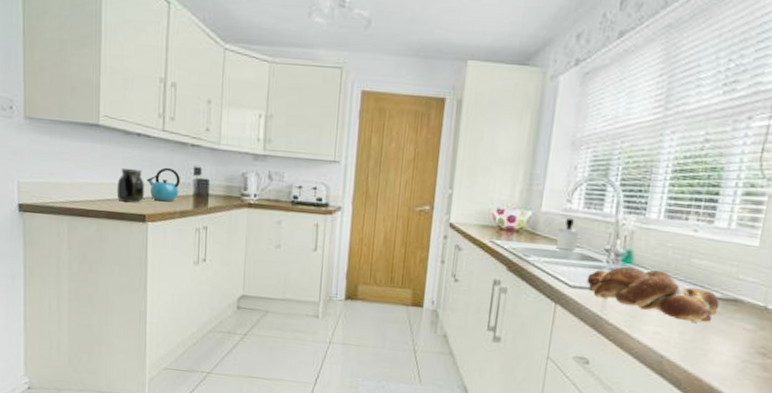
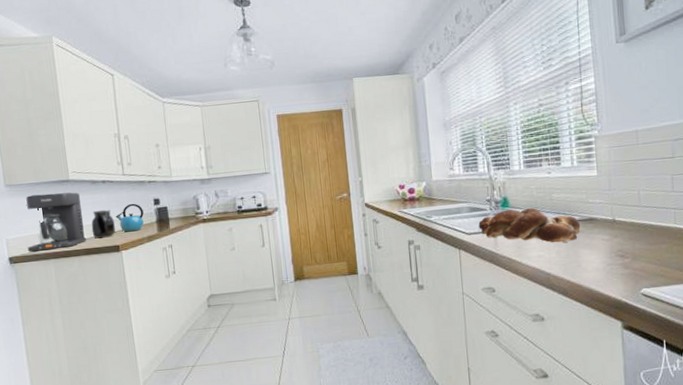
coffee maker: none [40,134,109,206] -> present [26,192,86,252]
soap dispenser: present [549,217,580,251] -> none [440,181,465,207]

